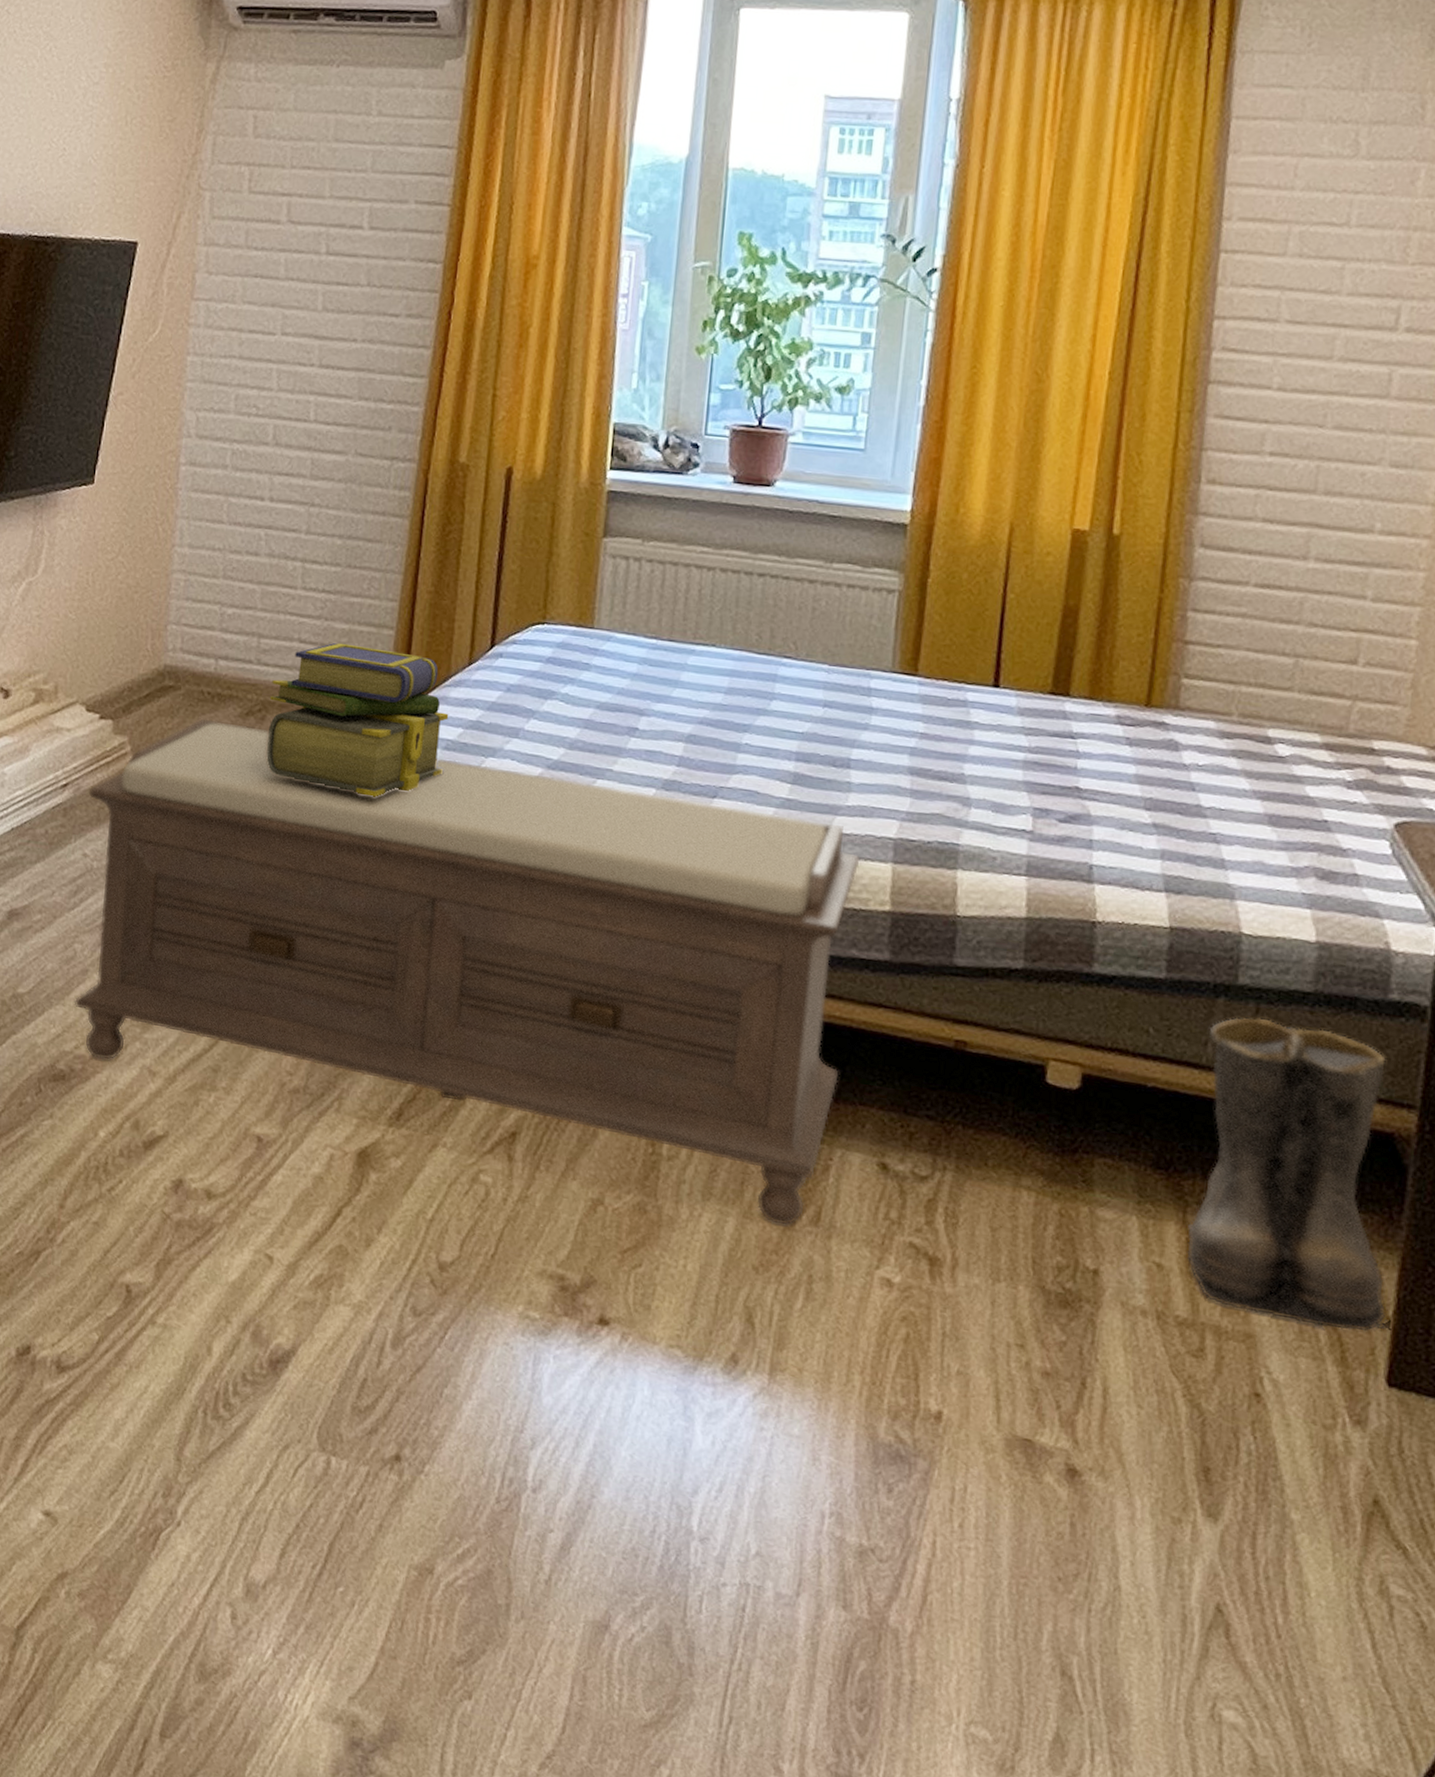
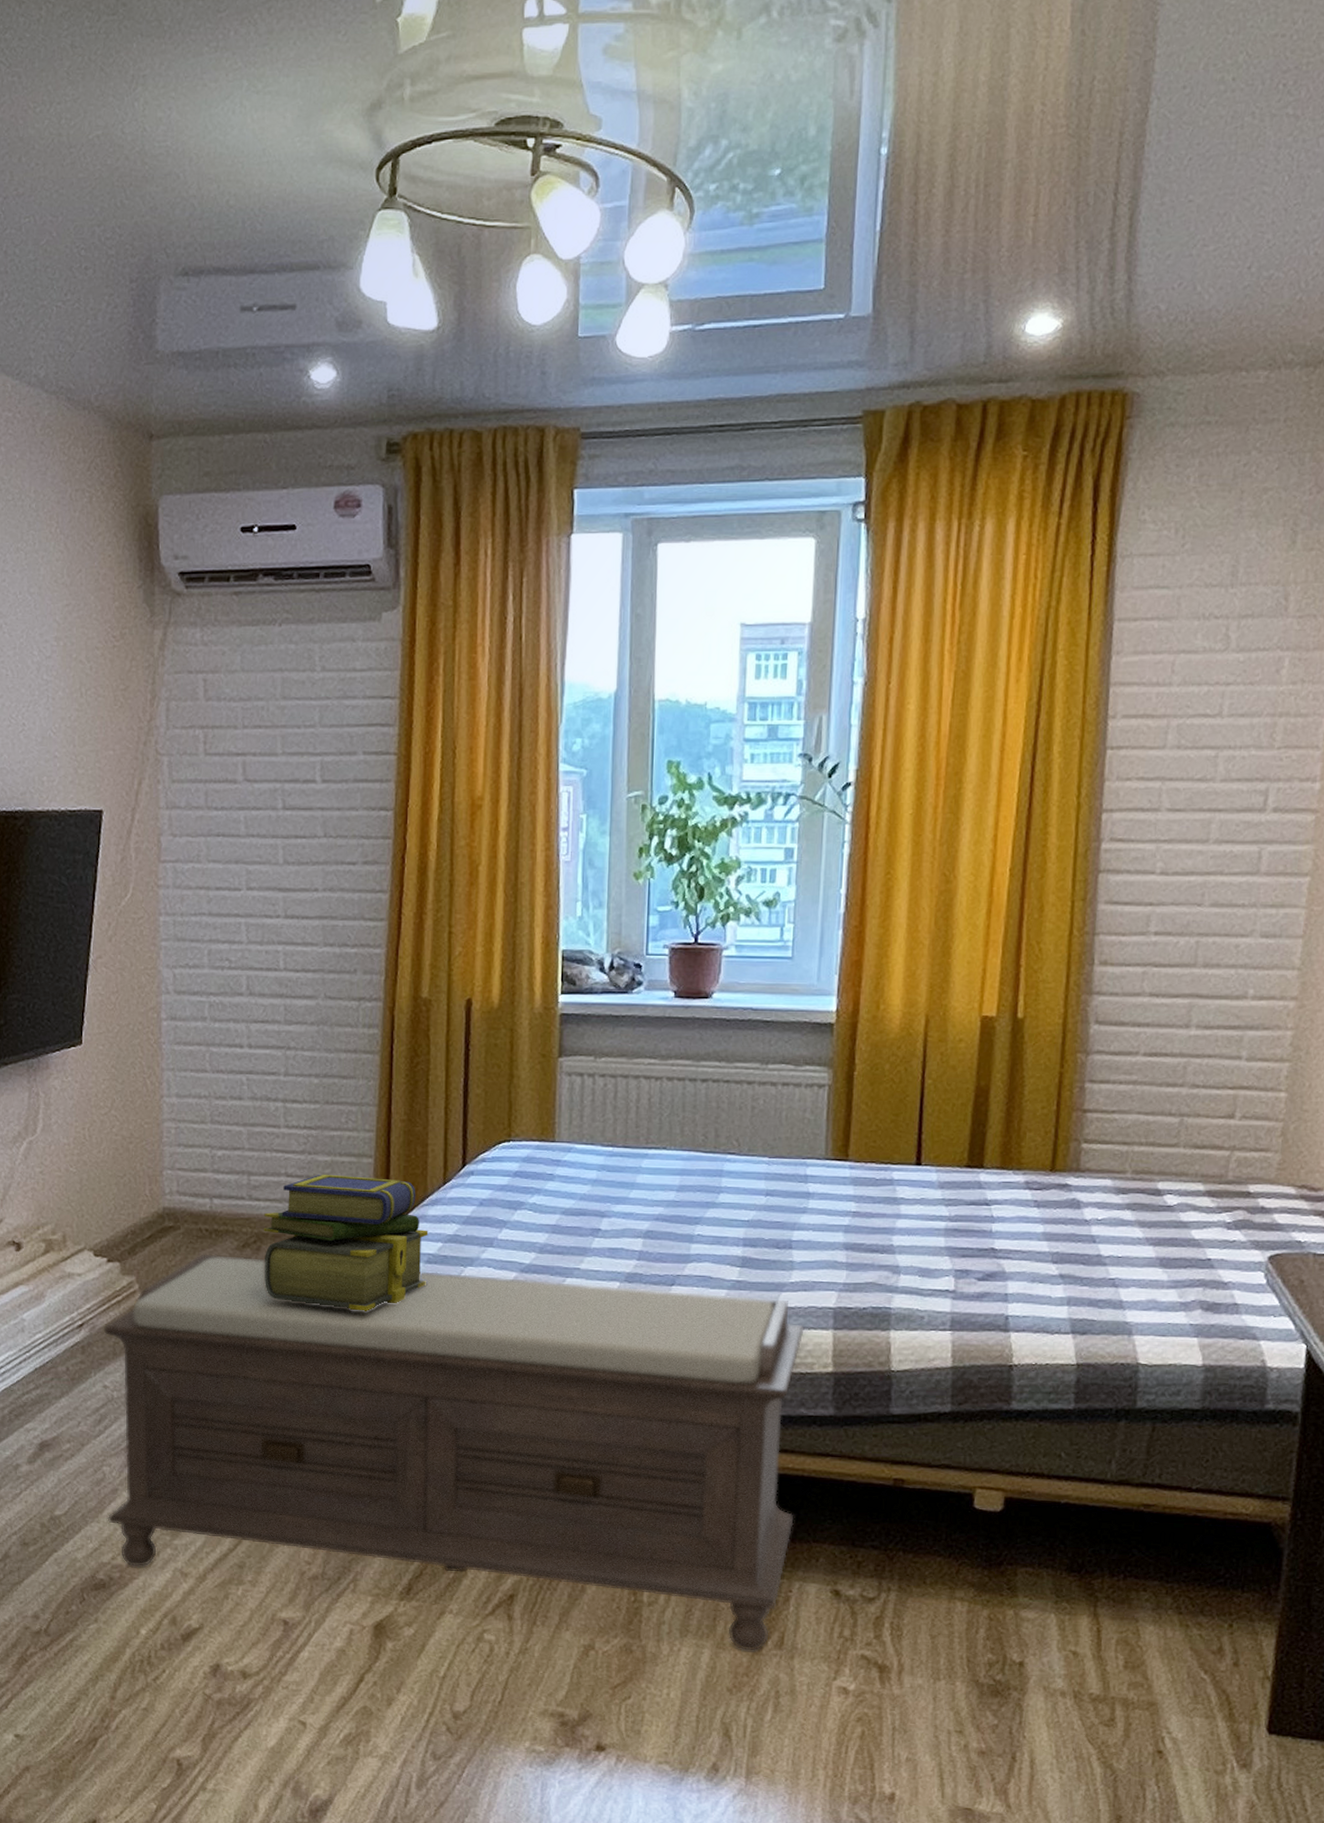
boots: present [1186,1017,1389,1332] -> none [1097,1435,1268,1691]

